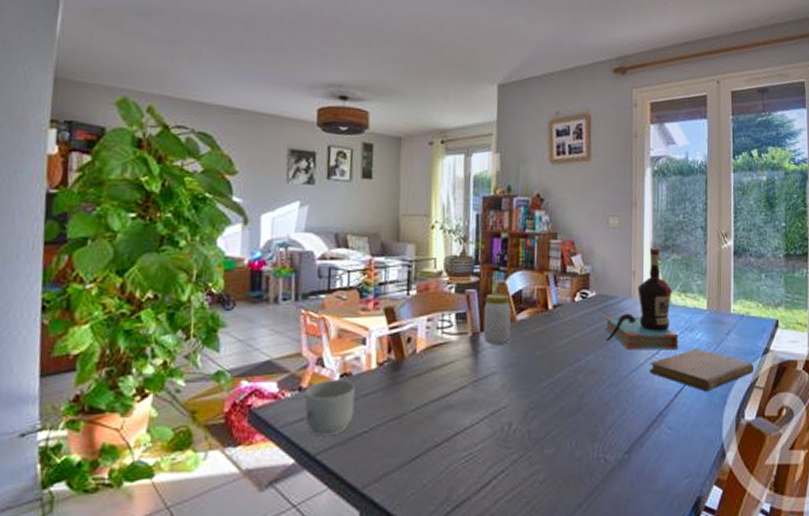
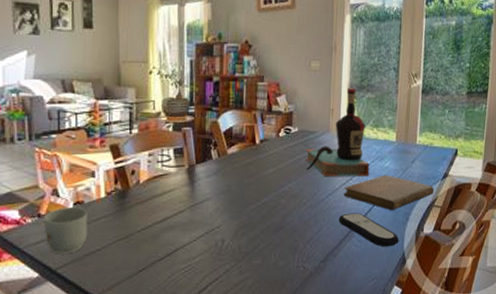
jar: present [483,293,511,344] -> none [198,131,223,174]
remote control: none [644,393,717,436] -> present [338,213,399,247]

